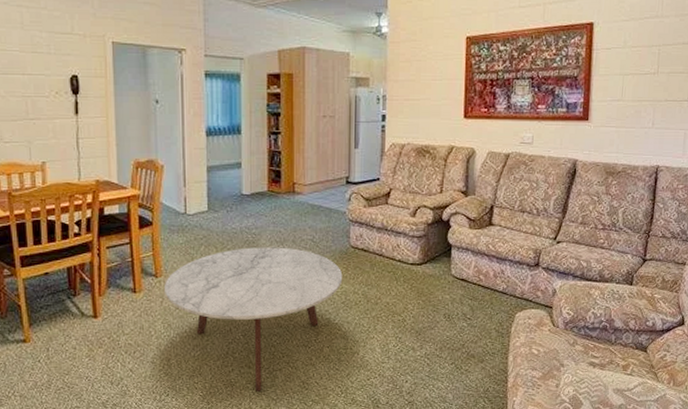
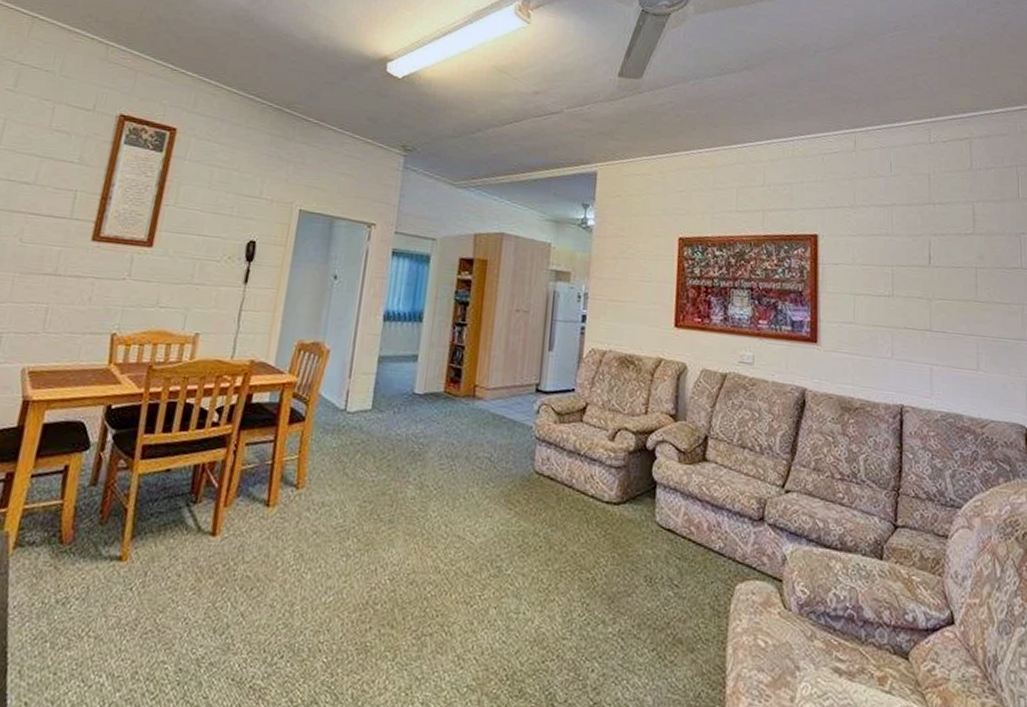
coffee table: present [165,247,343,392] -> none [303,460,523,665]

